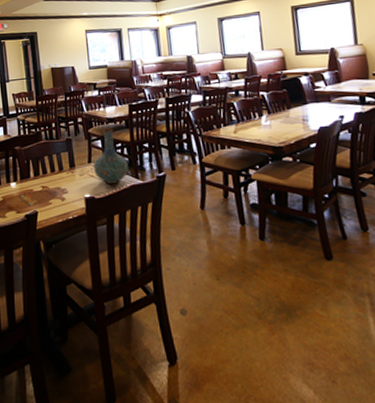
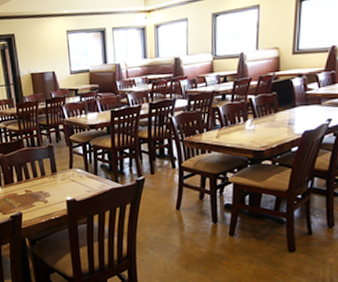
vase: present [93,128,129,184] -> none [74,135,109,188]

